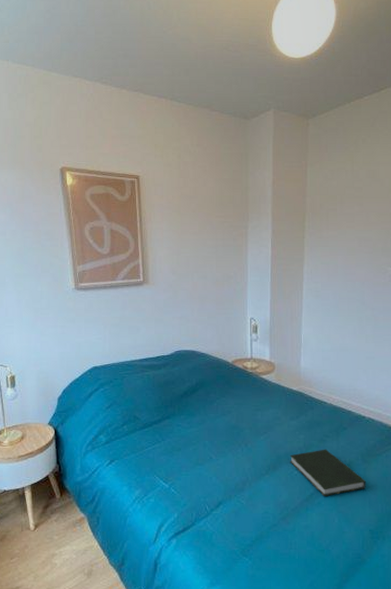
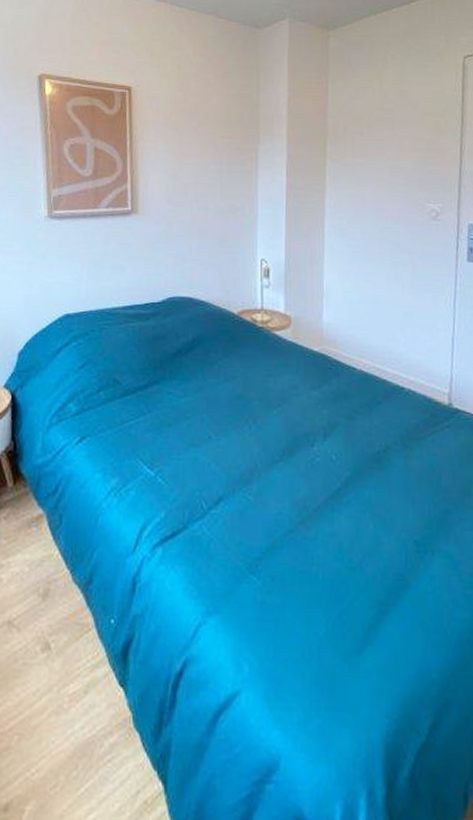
book: present [290,449,366,496] -> none [310,429,408,493]

